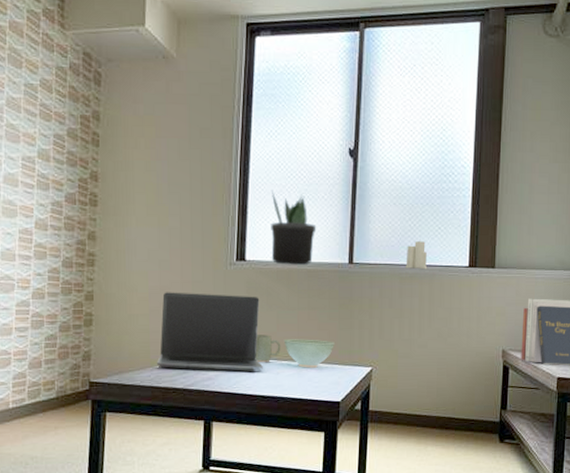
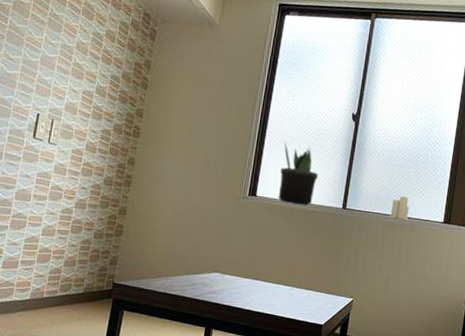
laptop computer: present [157,292,263,372] -> none [172,215,264,291]
mug: present [255,335,281,363] -> none [255,260,278,285]
bowl: present [283,339,334,368] -> none [280,266,323,294]

